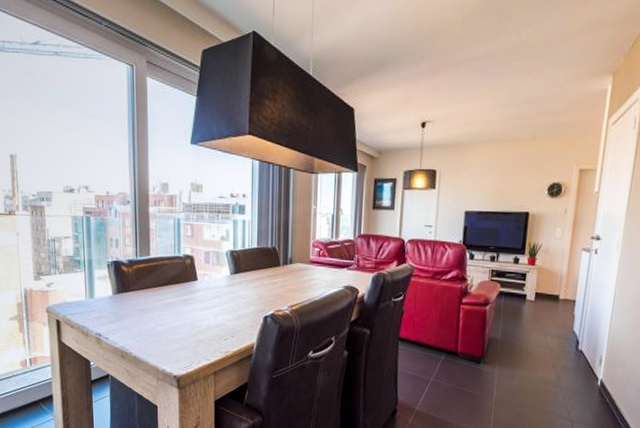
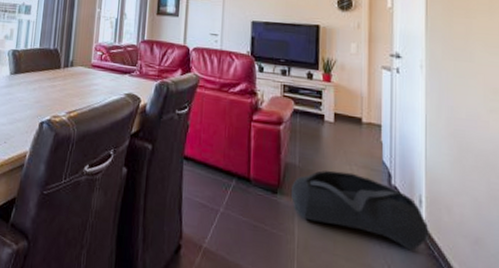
bag: none [492,341,604,399] -> present [290,170,428,251]

